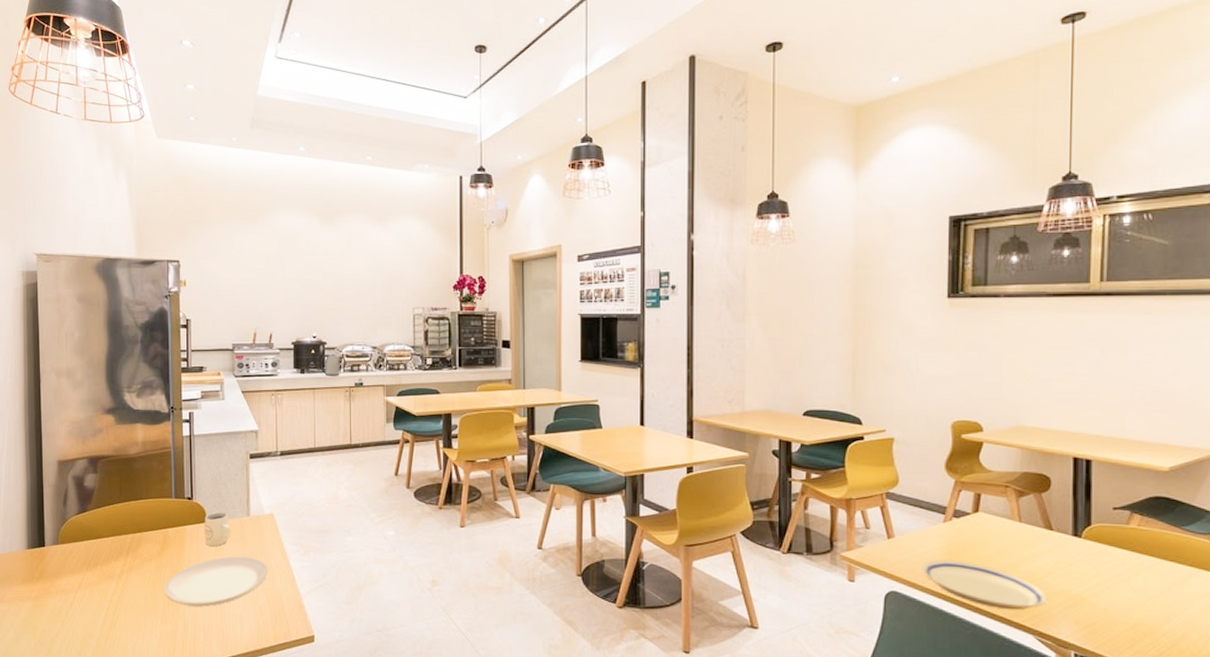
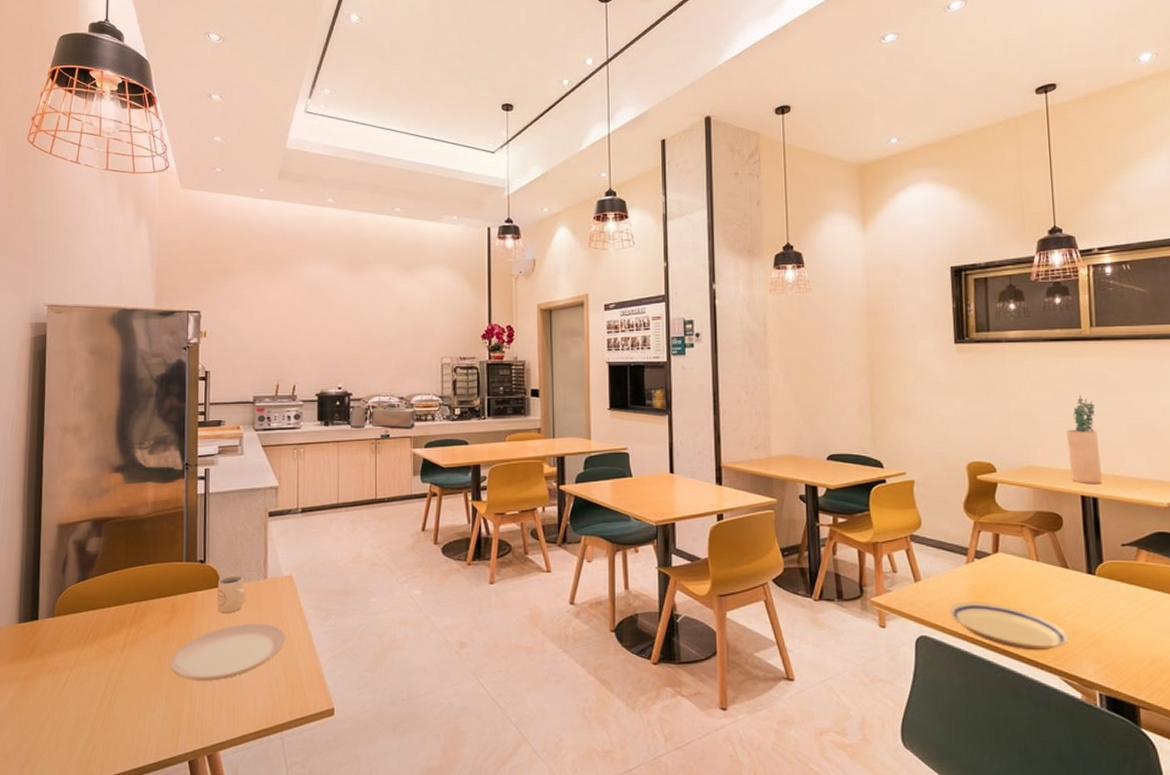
toaster: none [346,355,388,378] -> present [372,406,416,429]
vase: none [1063,352,1099,447] -> present [1066,394,1102,485]

